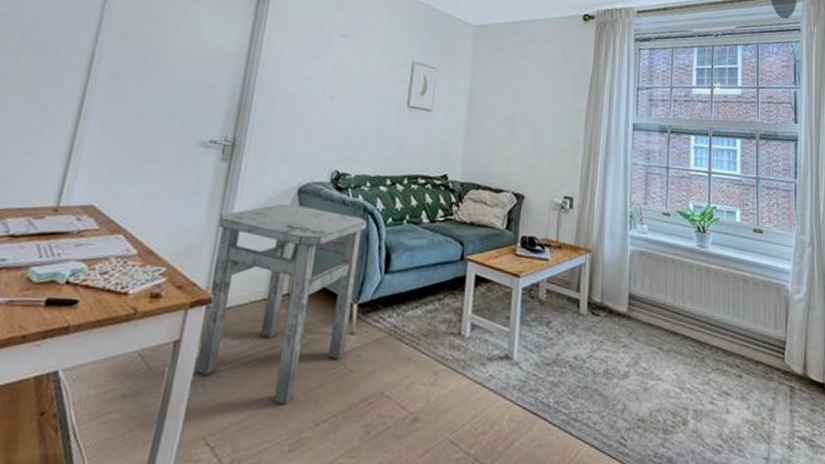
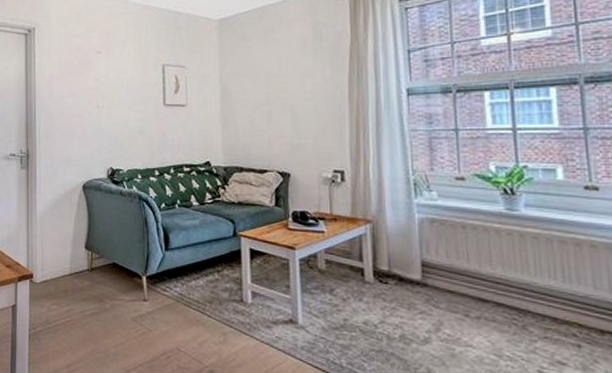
side table: present [196,204,368,405] -> none [28,199,144,355]

